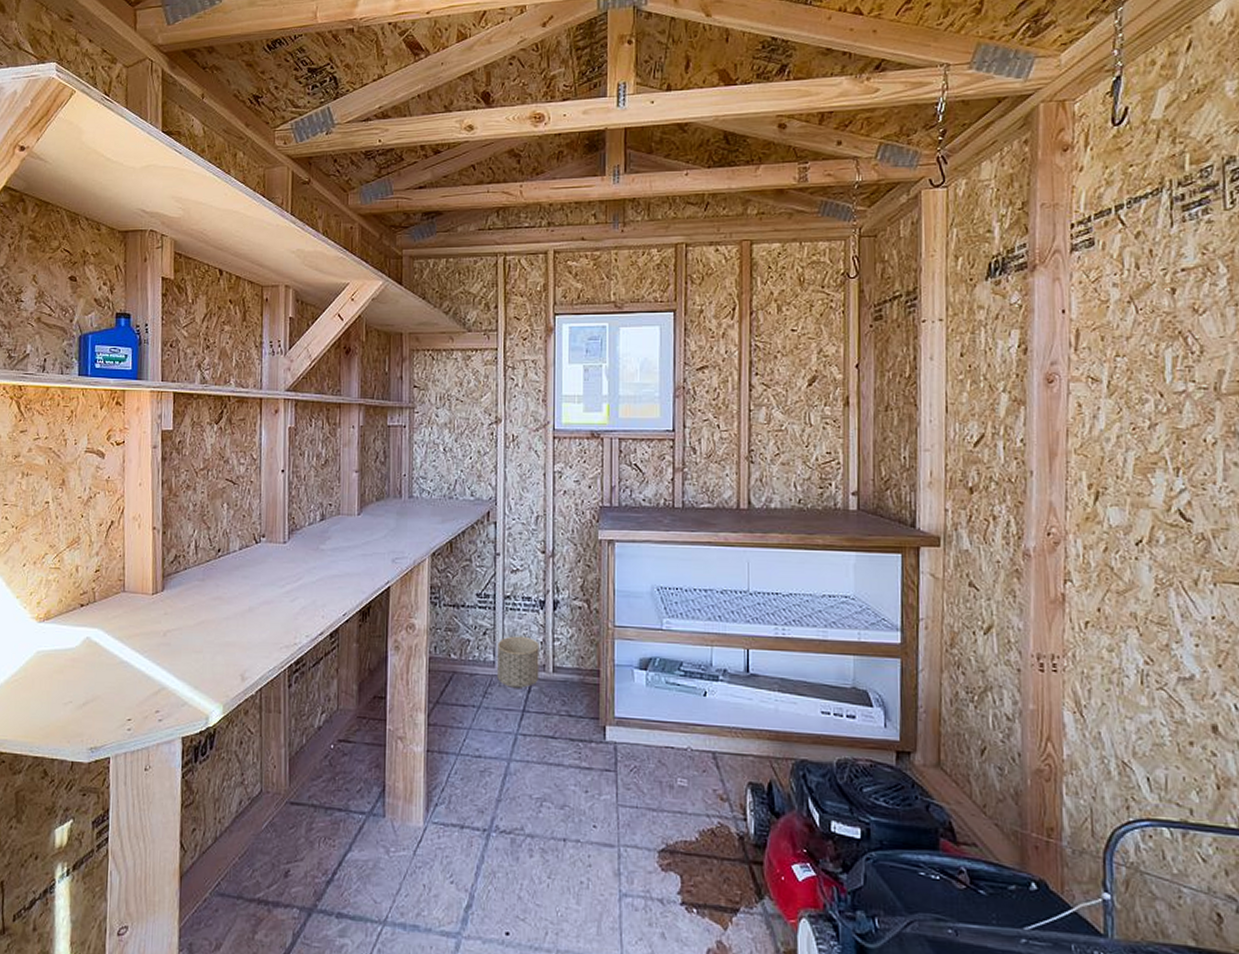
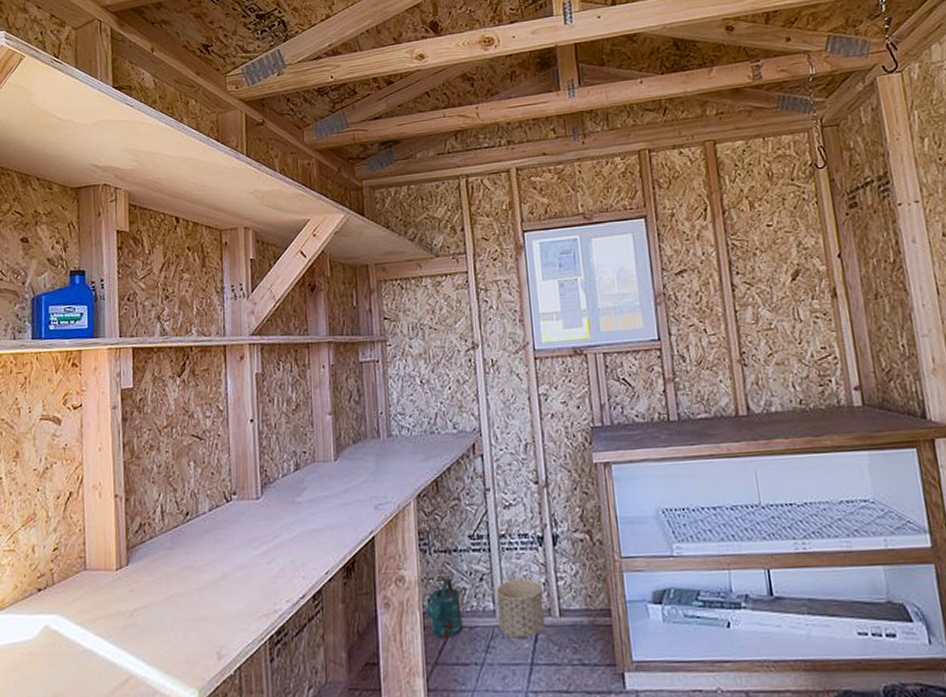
watering can: none [432,630,465,682] -> present [425,579,464,638]

